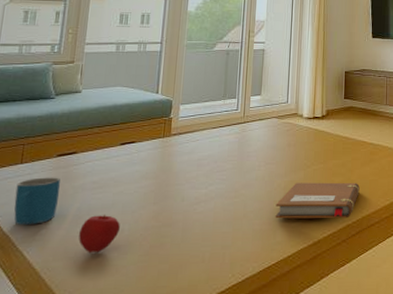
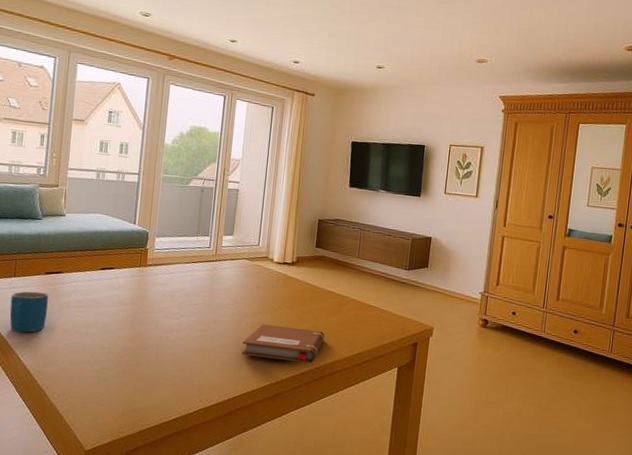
apple: present [78,214,120,254] -> none [65,331,101,365]

